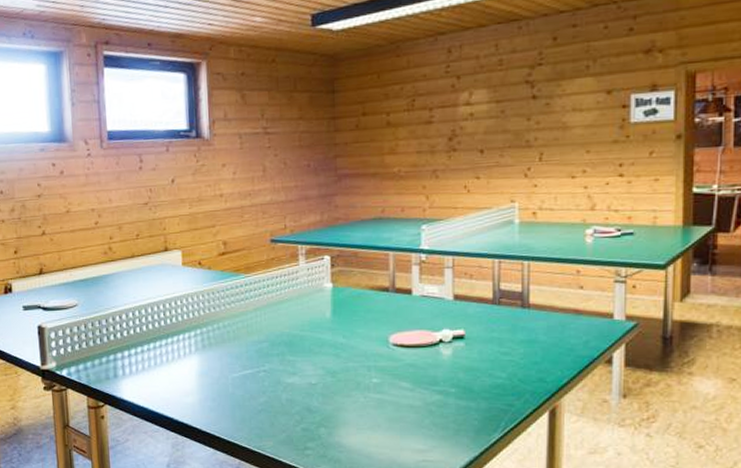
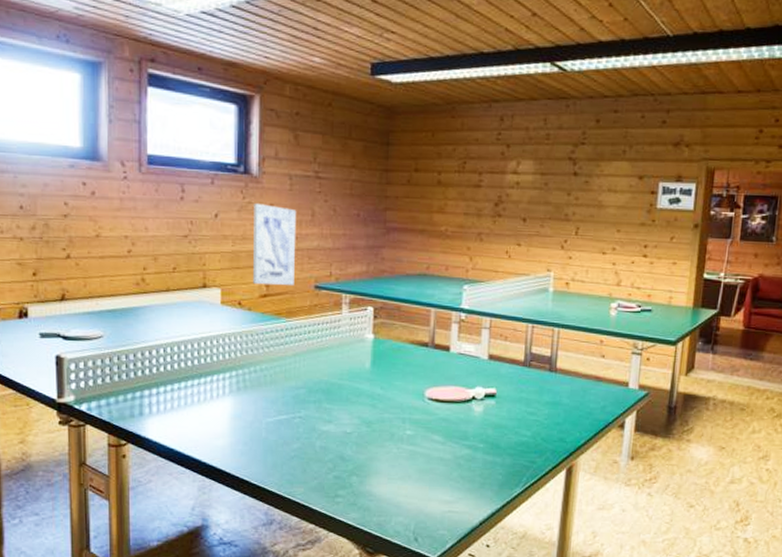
wall art: none [207,165,250,244] -> present [253,204,297,286]

